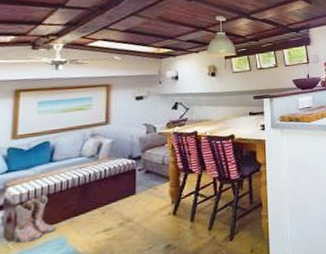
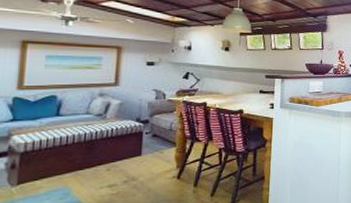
boots: present [12,194,56,243] -> none [16,146,60,189]

